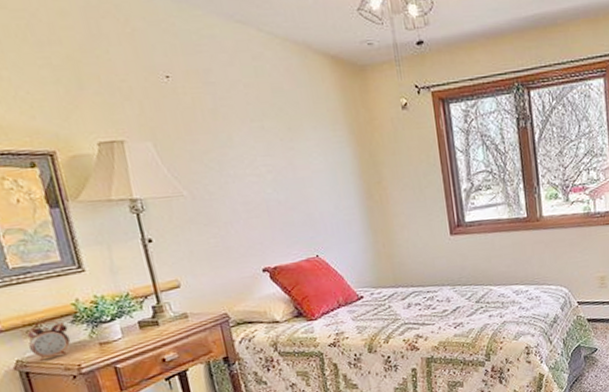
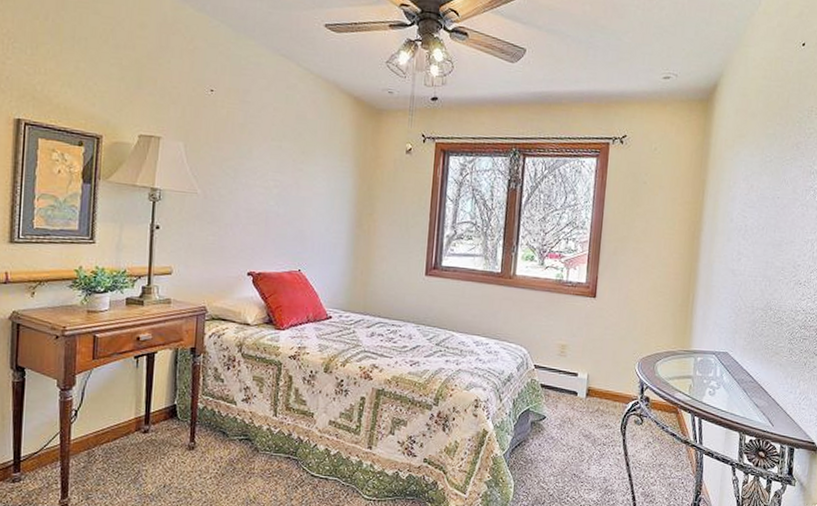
alarm clock: present [26,319,71,361] -> none [28,280,65,316]

